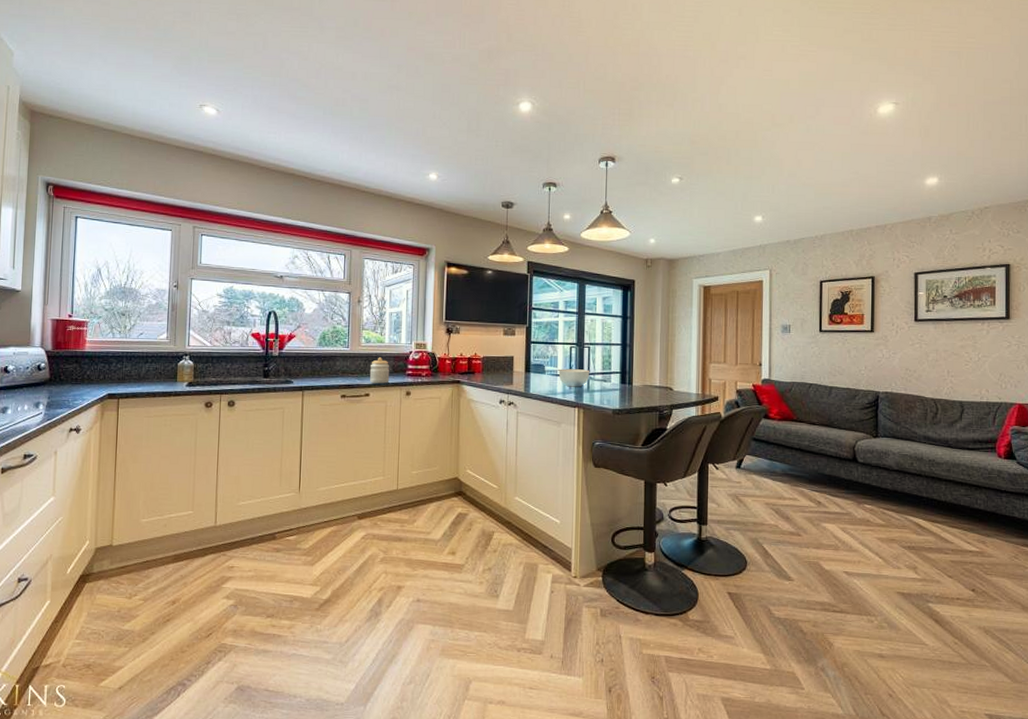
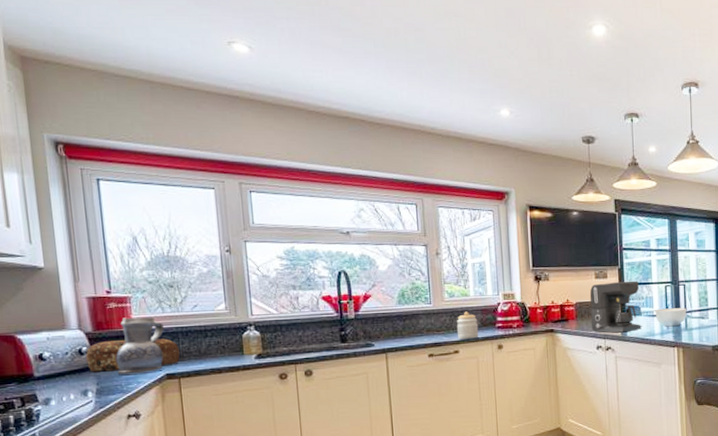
bread loaf: none [43,359,122,387] -> present [86,338,180,372]
ceramic jug: none [67,340,113,393] -> present [115,316,165,376]
coffee maker: none [496,339,545,389] -> present [589,280,641,333]

